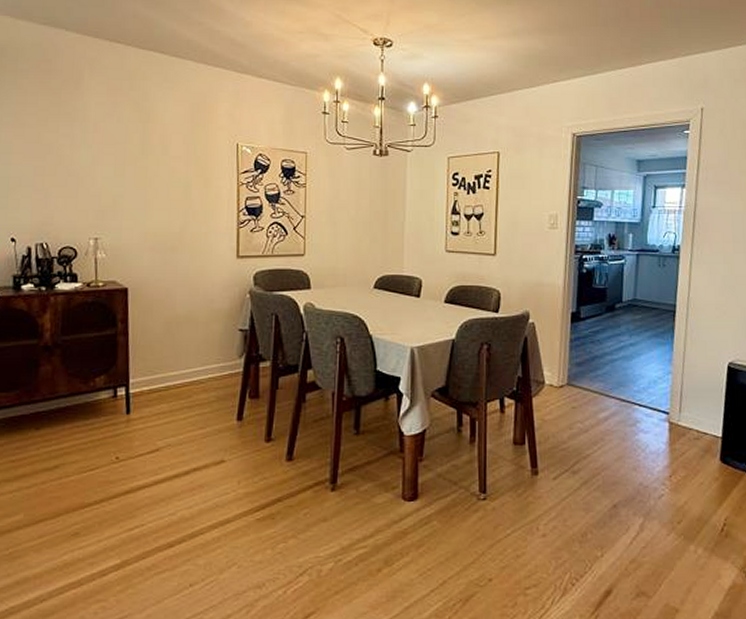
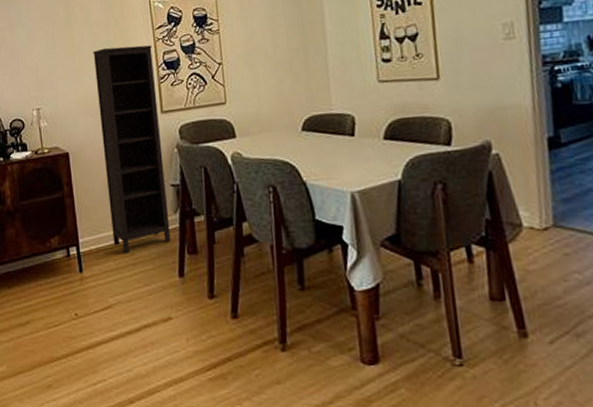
bookcase: none [168,184,234,396] -> present [93,45,171,254]

